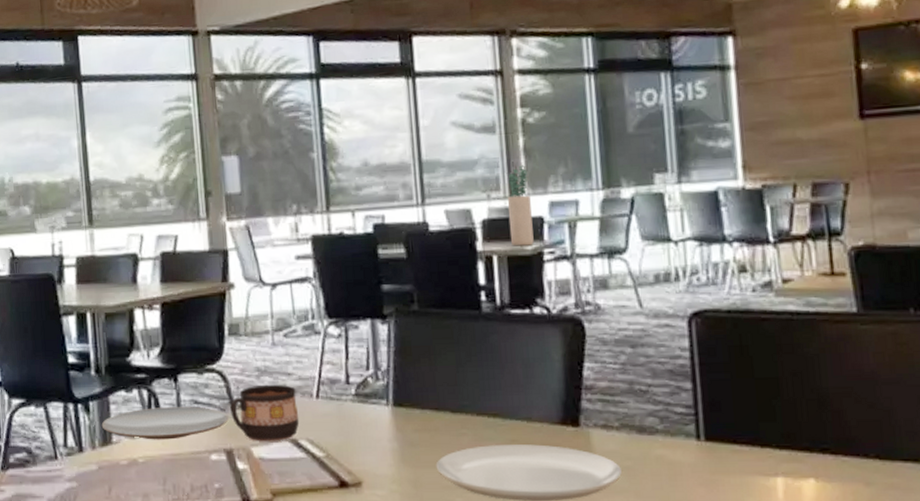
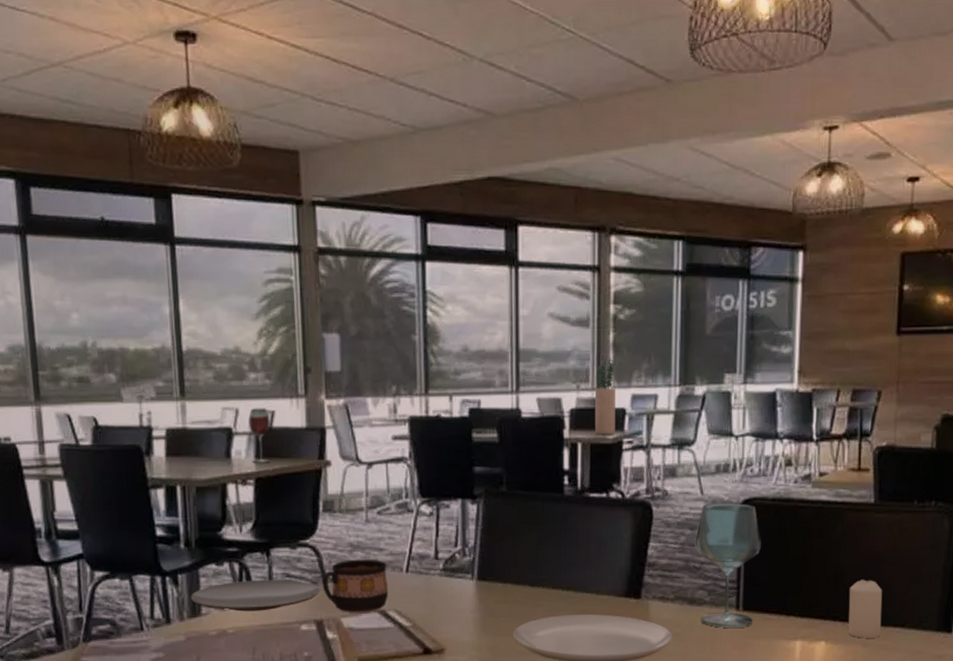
wineglass: none [153,233,176,288] -> present [248,408,271,463]
wine glass: none [637,316,721,461] -> present [695,503,762,628]
candle: none [839,403,888,475] -> present [848,579,883,638]

